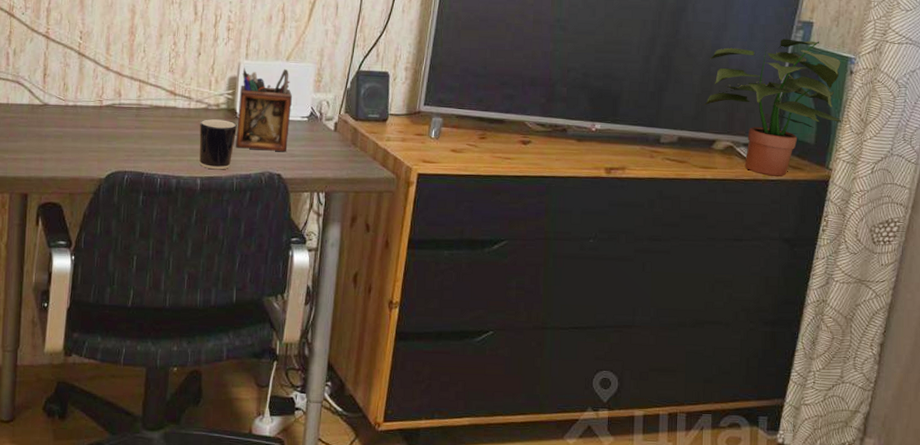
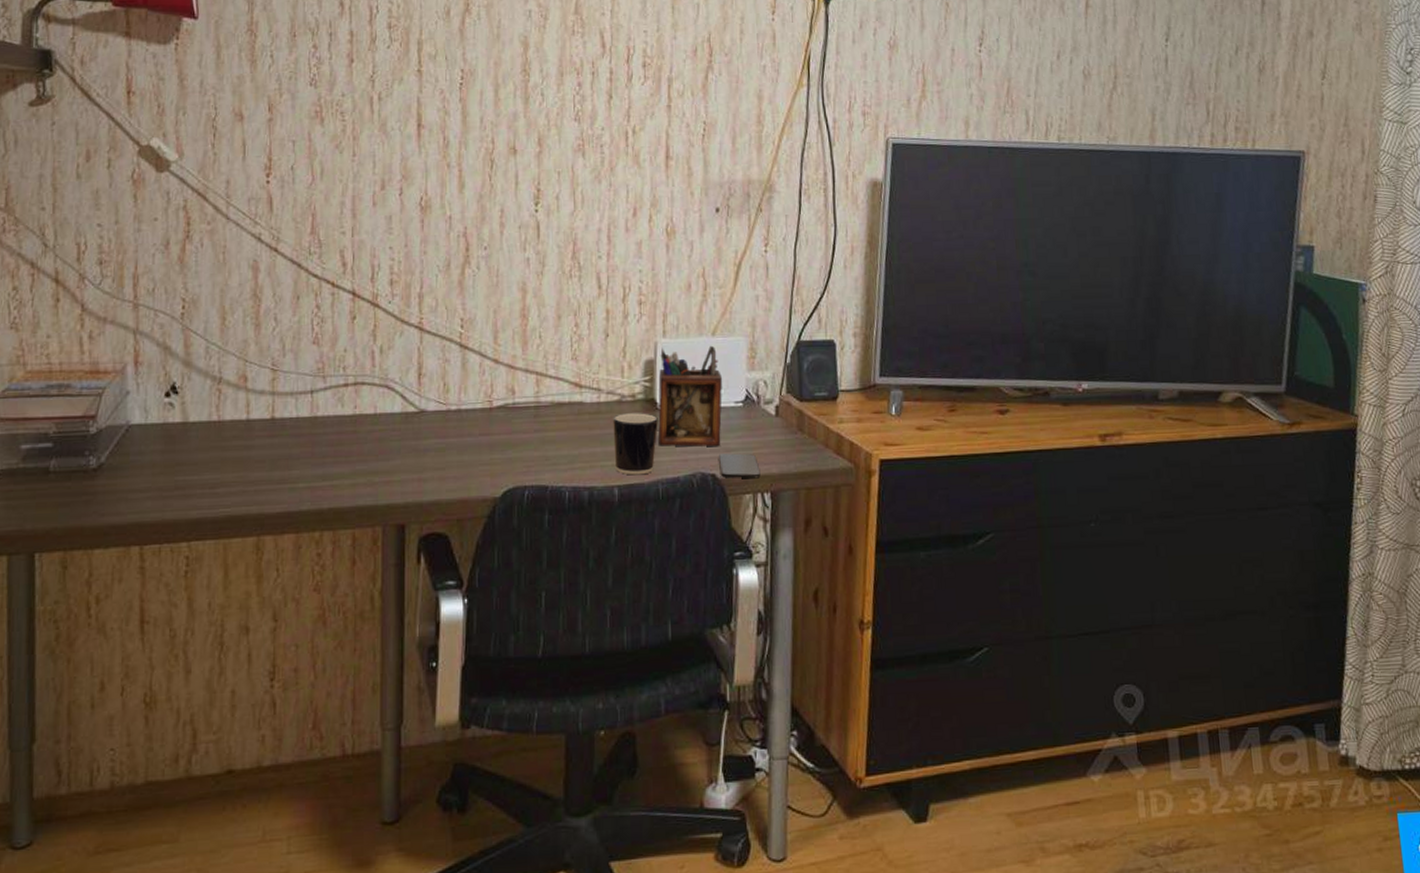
smartphone: none [284,158,318,181] -> present [718,453,761,479]
potted plant: present [703,38,843,177] -> none [1202,267,1363,430]

